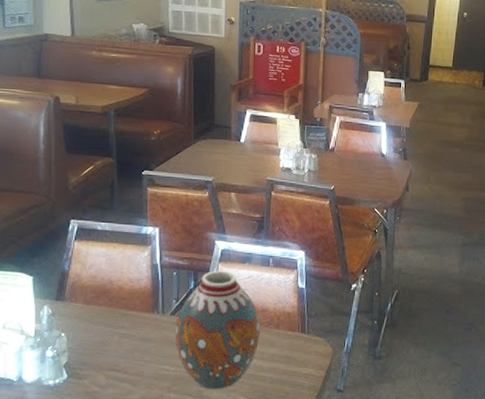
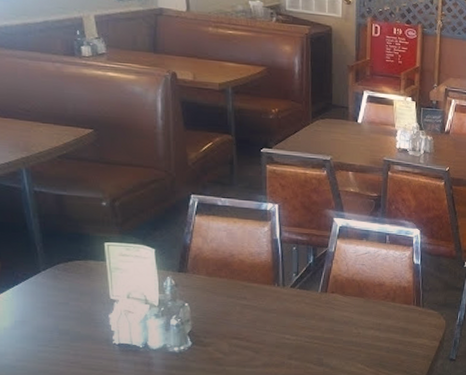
vase: present [174,270,261,390] -> none [295,246,378,358]

